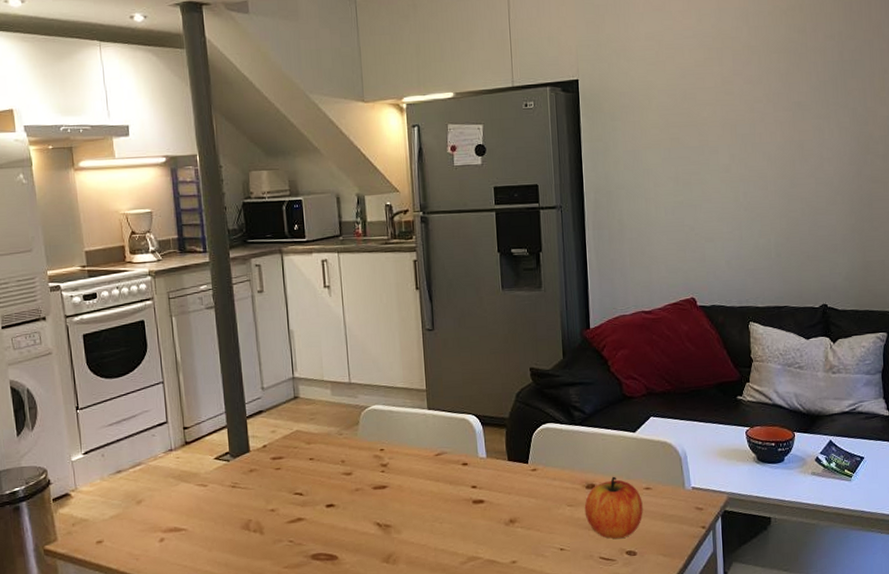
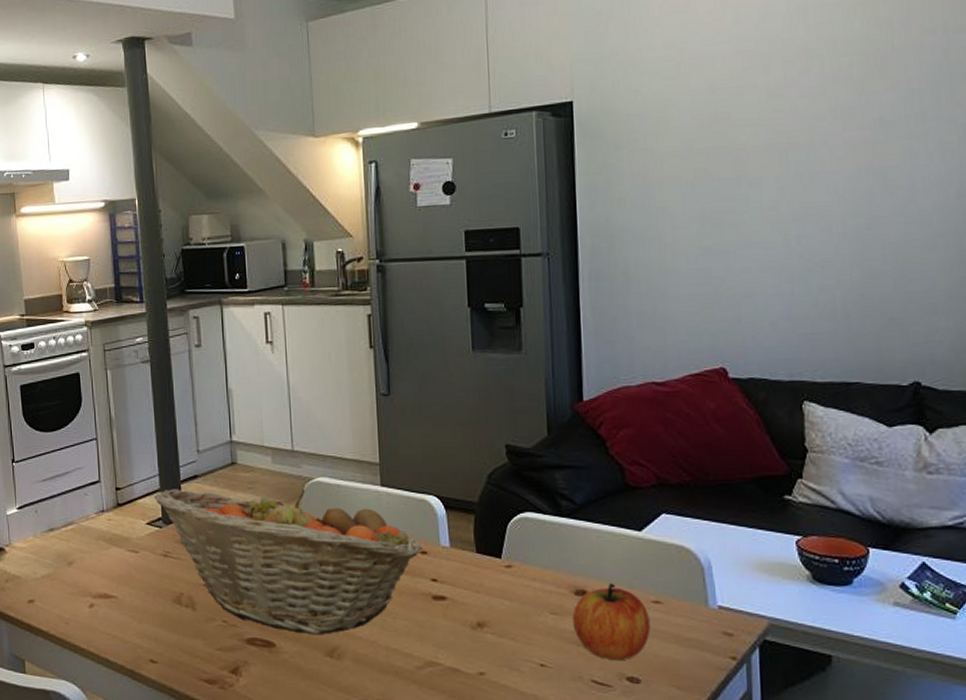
fruit basket: none [221,416,464,545] -> present [154,489,423,635]

